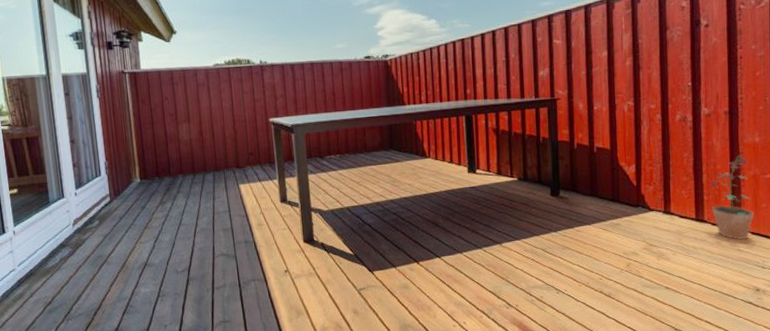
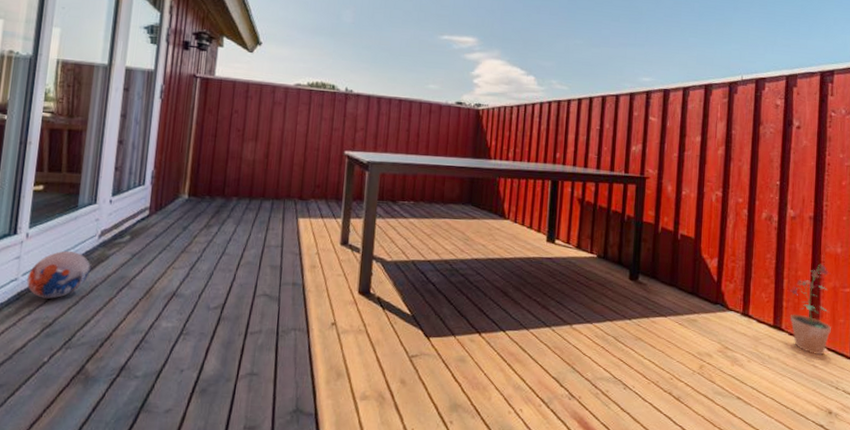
ball: none [22,240,72,282] -> present [27,250,90,299]

